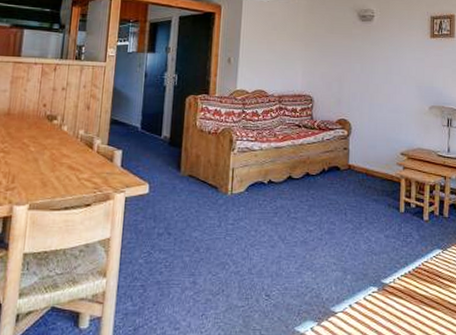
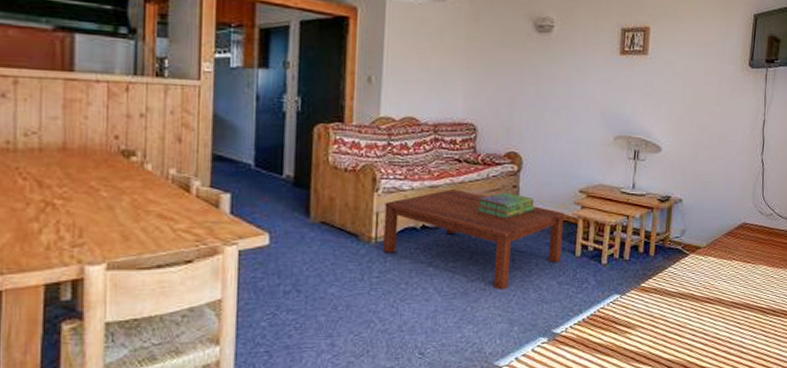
coffee table: none [237,150,389,240] -> present [383,189,565,290]
stack of books: none [314,153,363,177] -> present [477,192,535,219]

